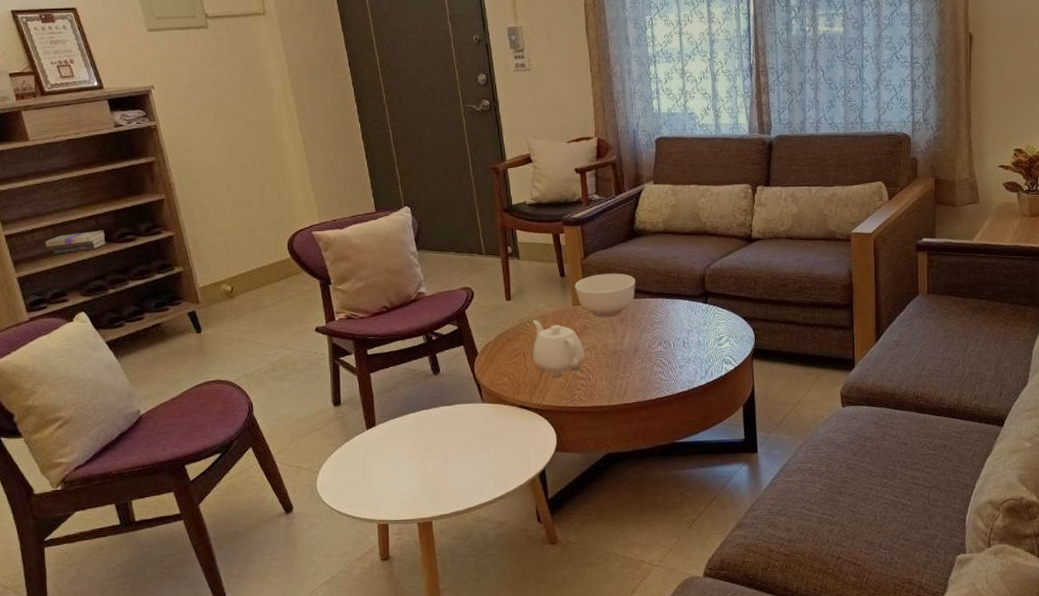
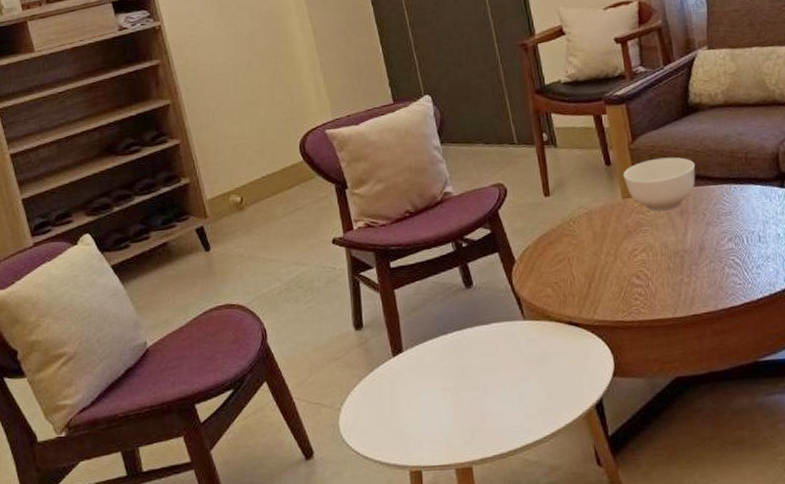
books: present [43,230,106,255] -> none [48,142,111,172]
teapot: present [532,319,586,377] -> none [576,217,642,286]

